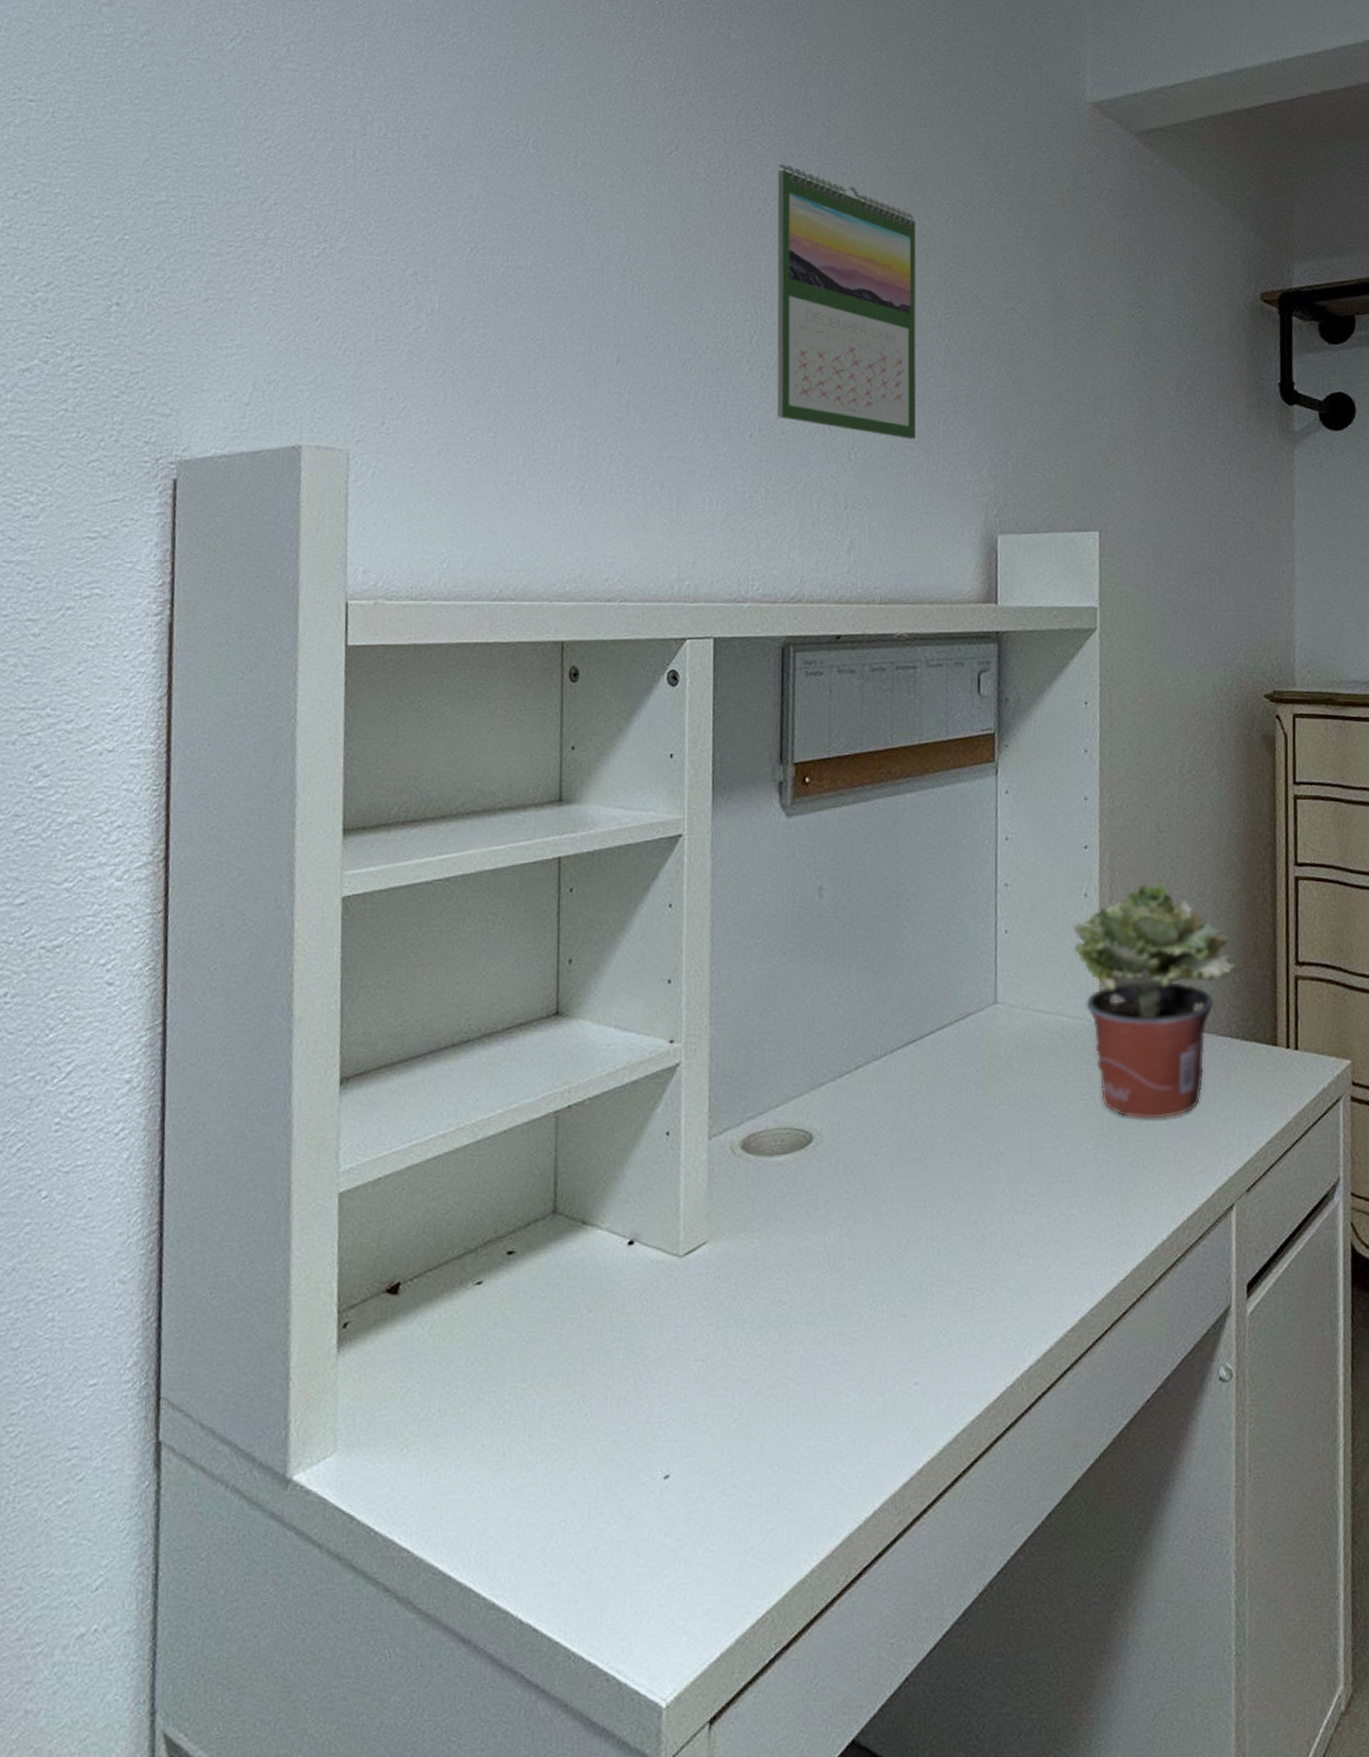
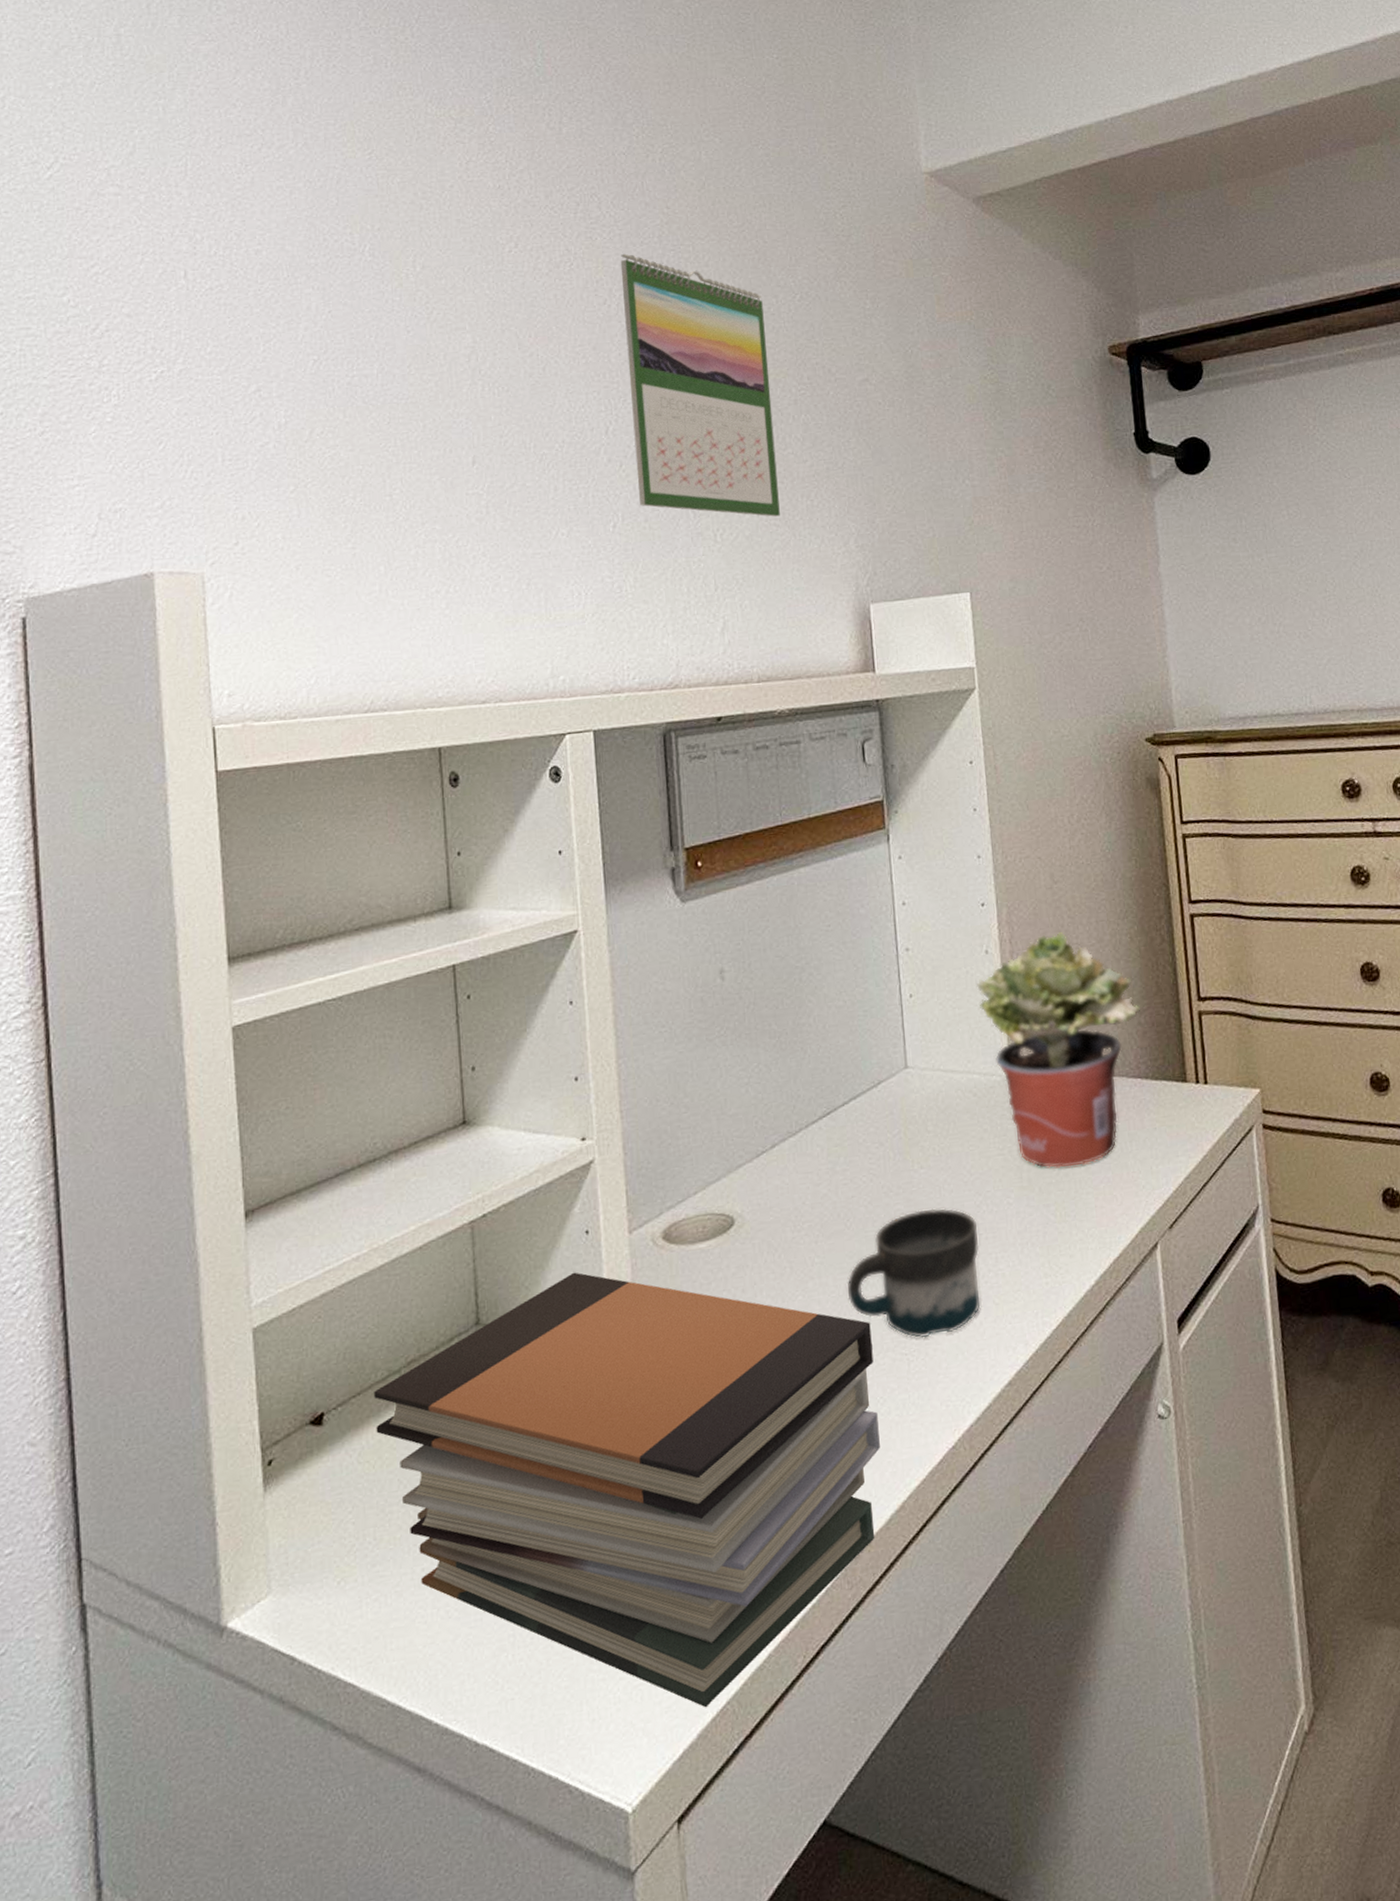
book stack: none [448,1171,939,1615] -> present [374,1272,880,1708]
mug: none [918,1146,1054,1274] -> present [847,1208,980,1338]

